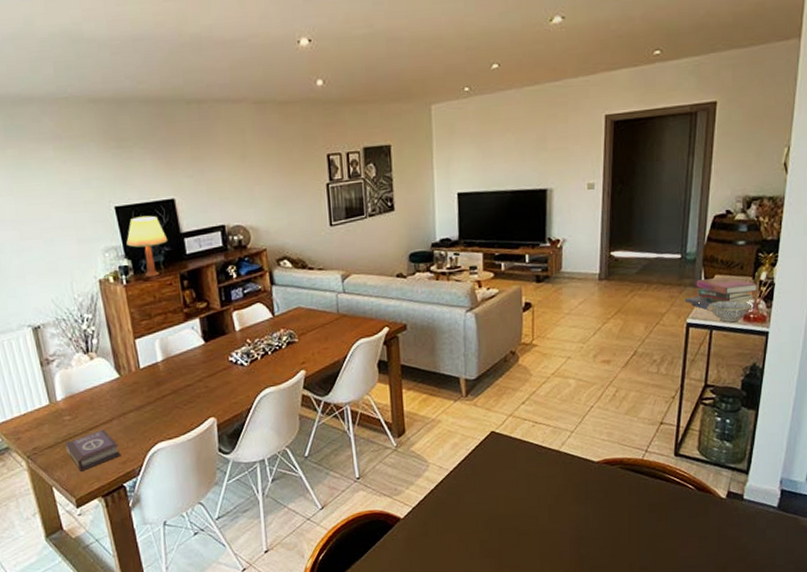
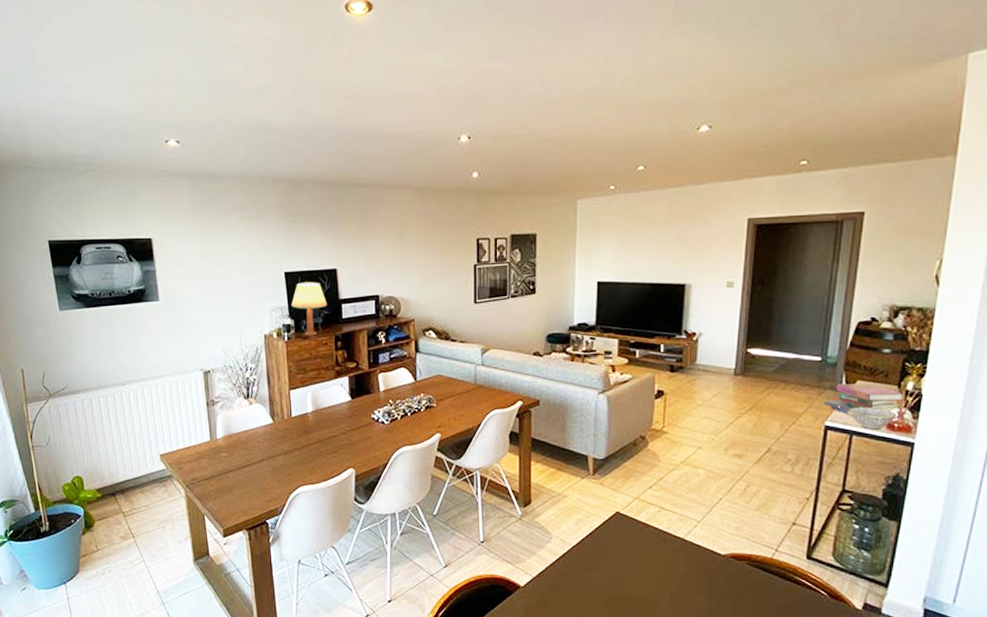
book: present [65,429,121,471] -> none [220,468,267,504]

